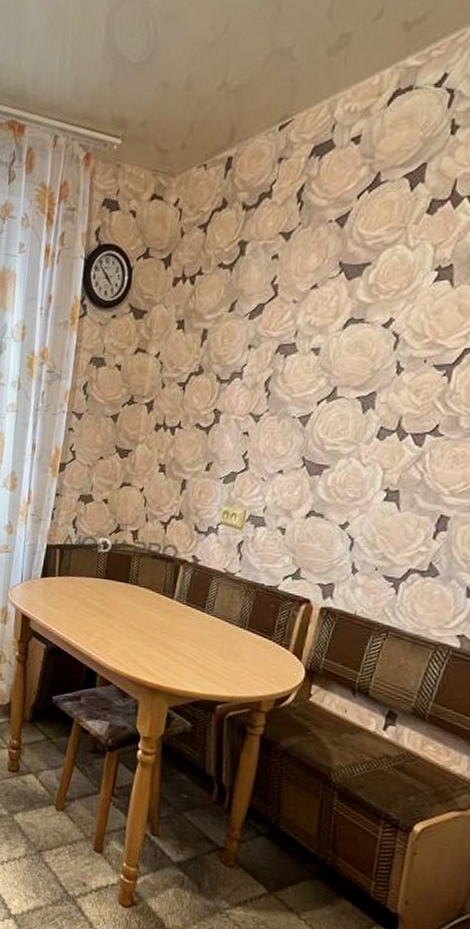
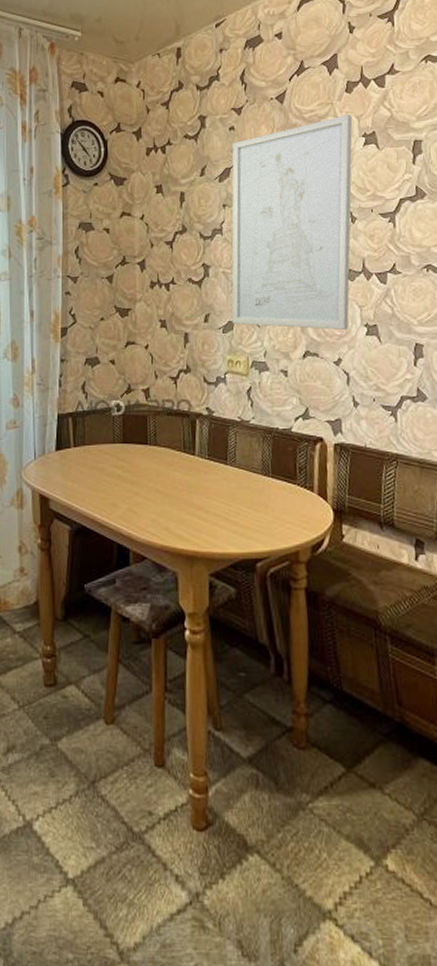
wall art: none [235,242,428,492] -> present [231,115,353,330]

